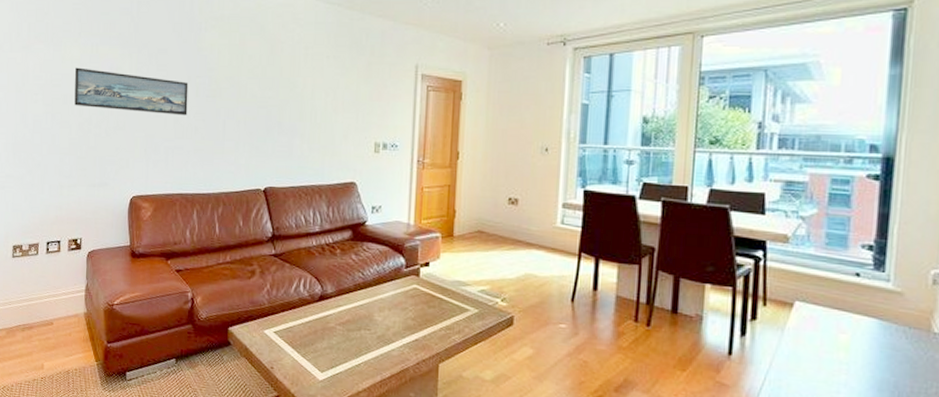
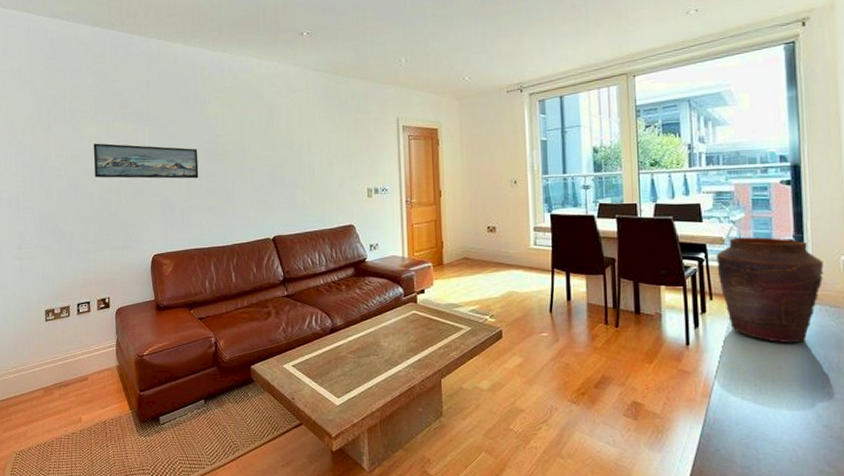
vase: none [776,236,908,366] -> present [716,237,824,344]

